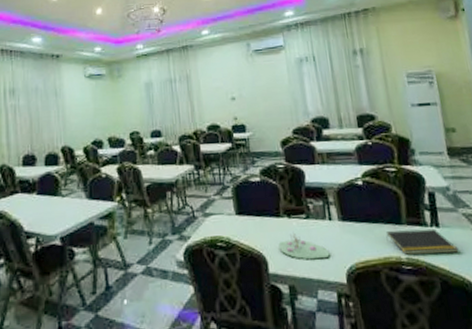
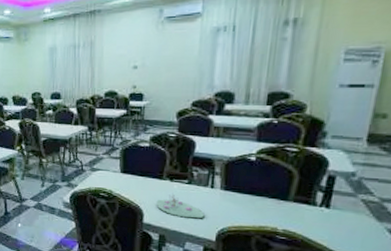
notepad: present [386,228,459,255] -> none [267,205,344,233]

